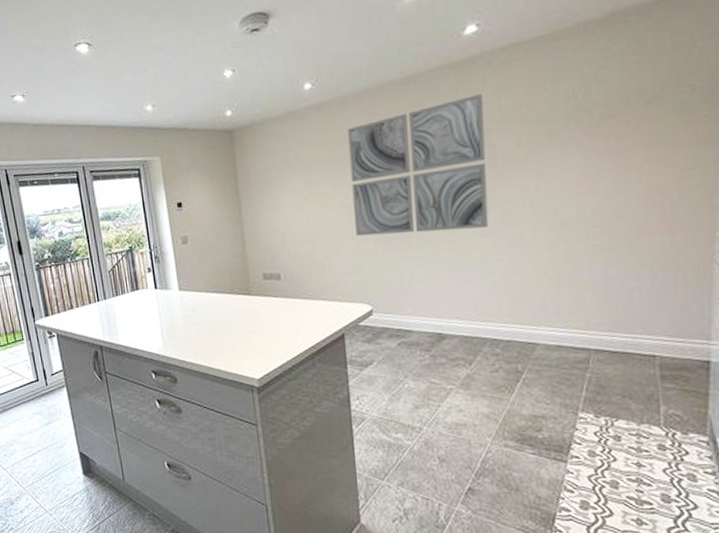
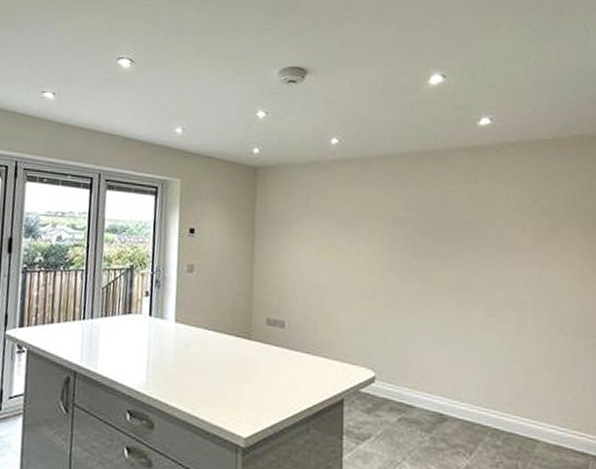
wall art: present [347,93,489,236] -> none [366,178,495,309]

